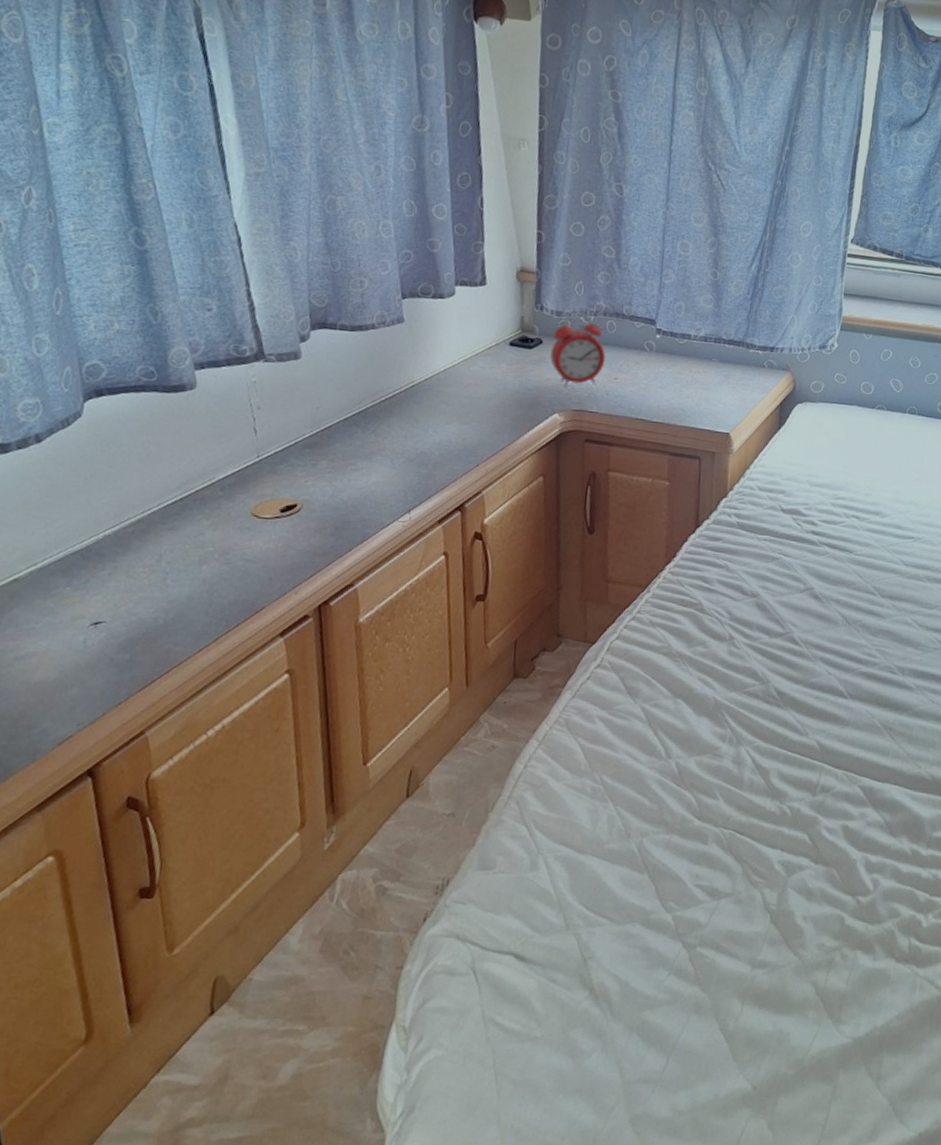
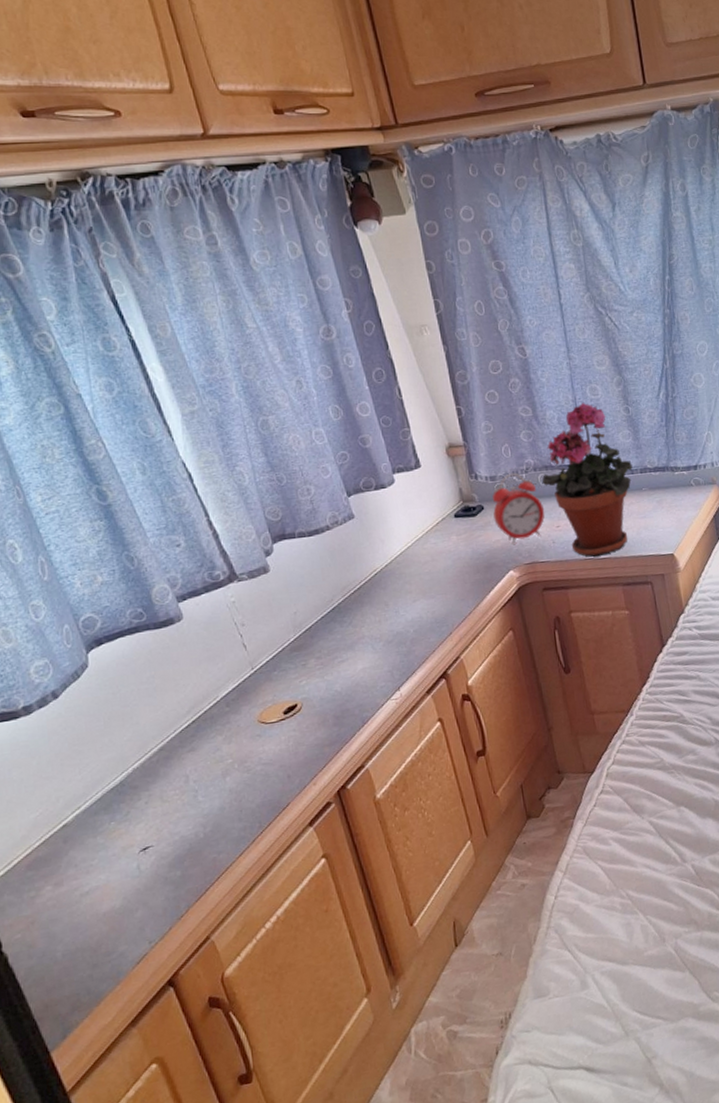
potted plant: none [609,256,708,419] -> present [541,402,633,557]

